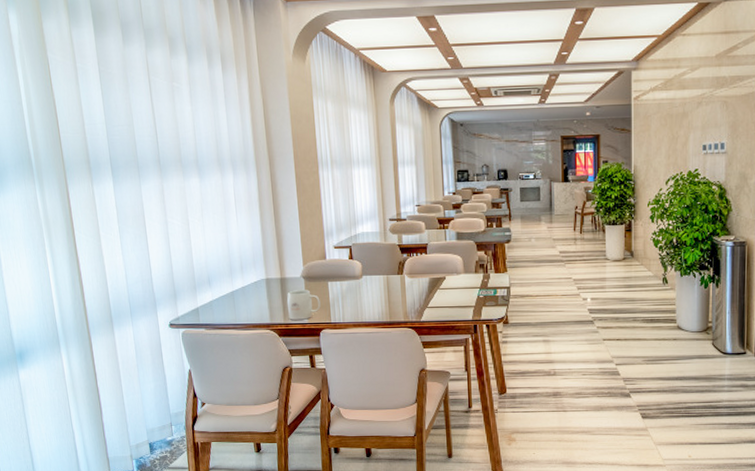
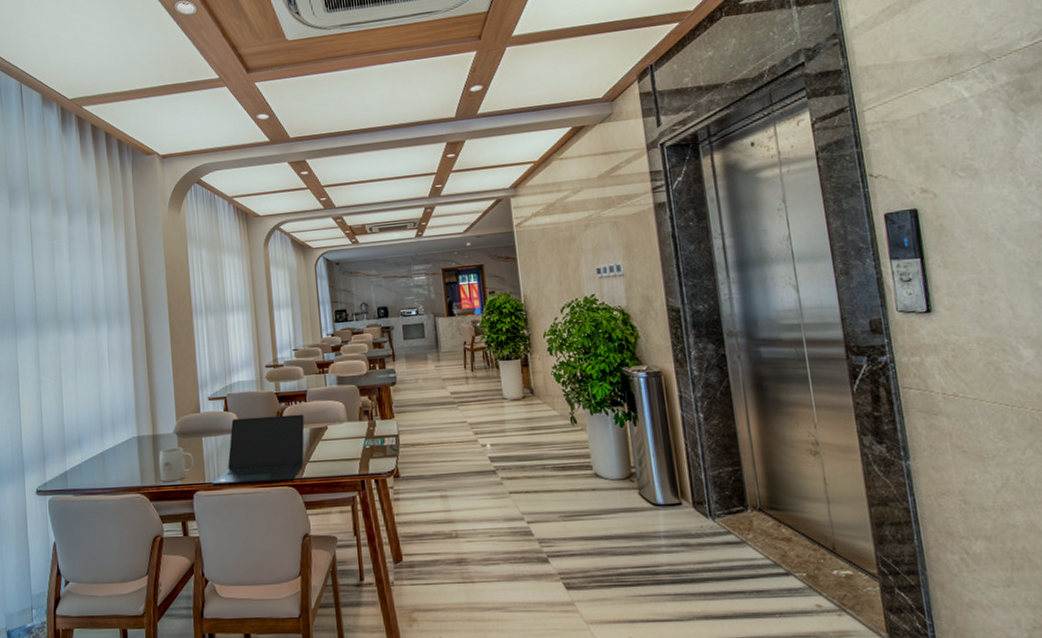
laptop: none [337,265,425,325] -> present [212,414,305,485]

